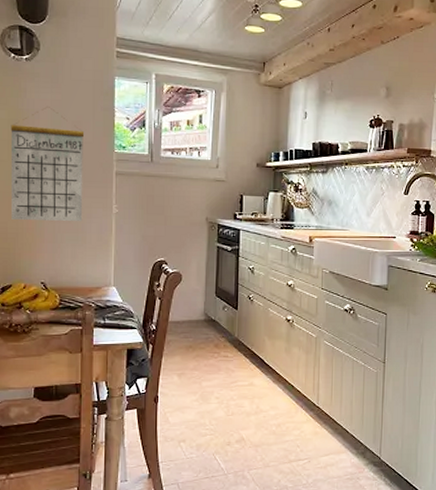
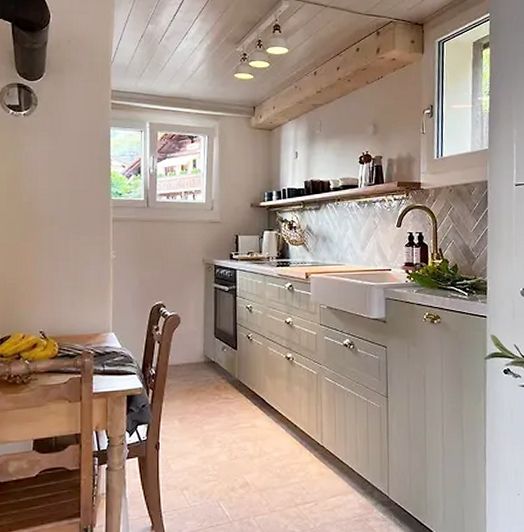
calendar: present [10,107,85,222] -> none [9,159,82,270]

